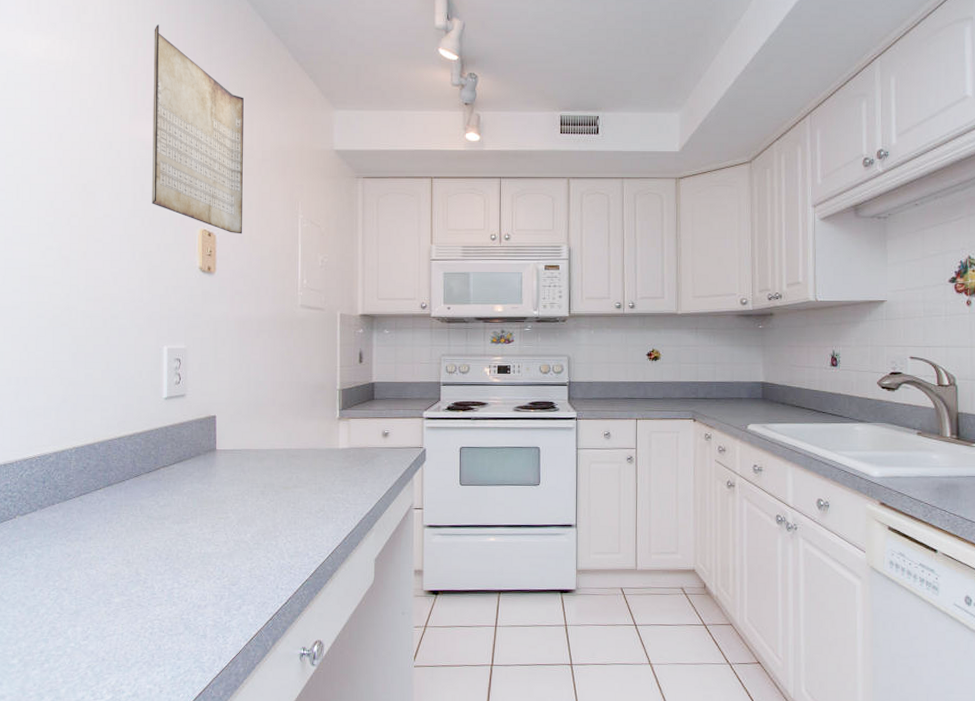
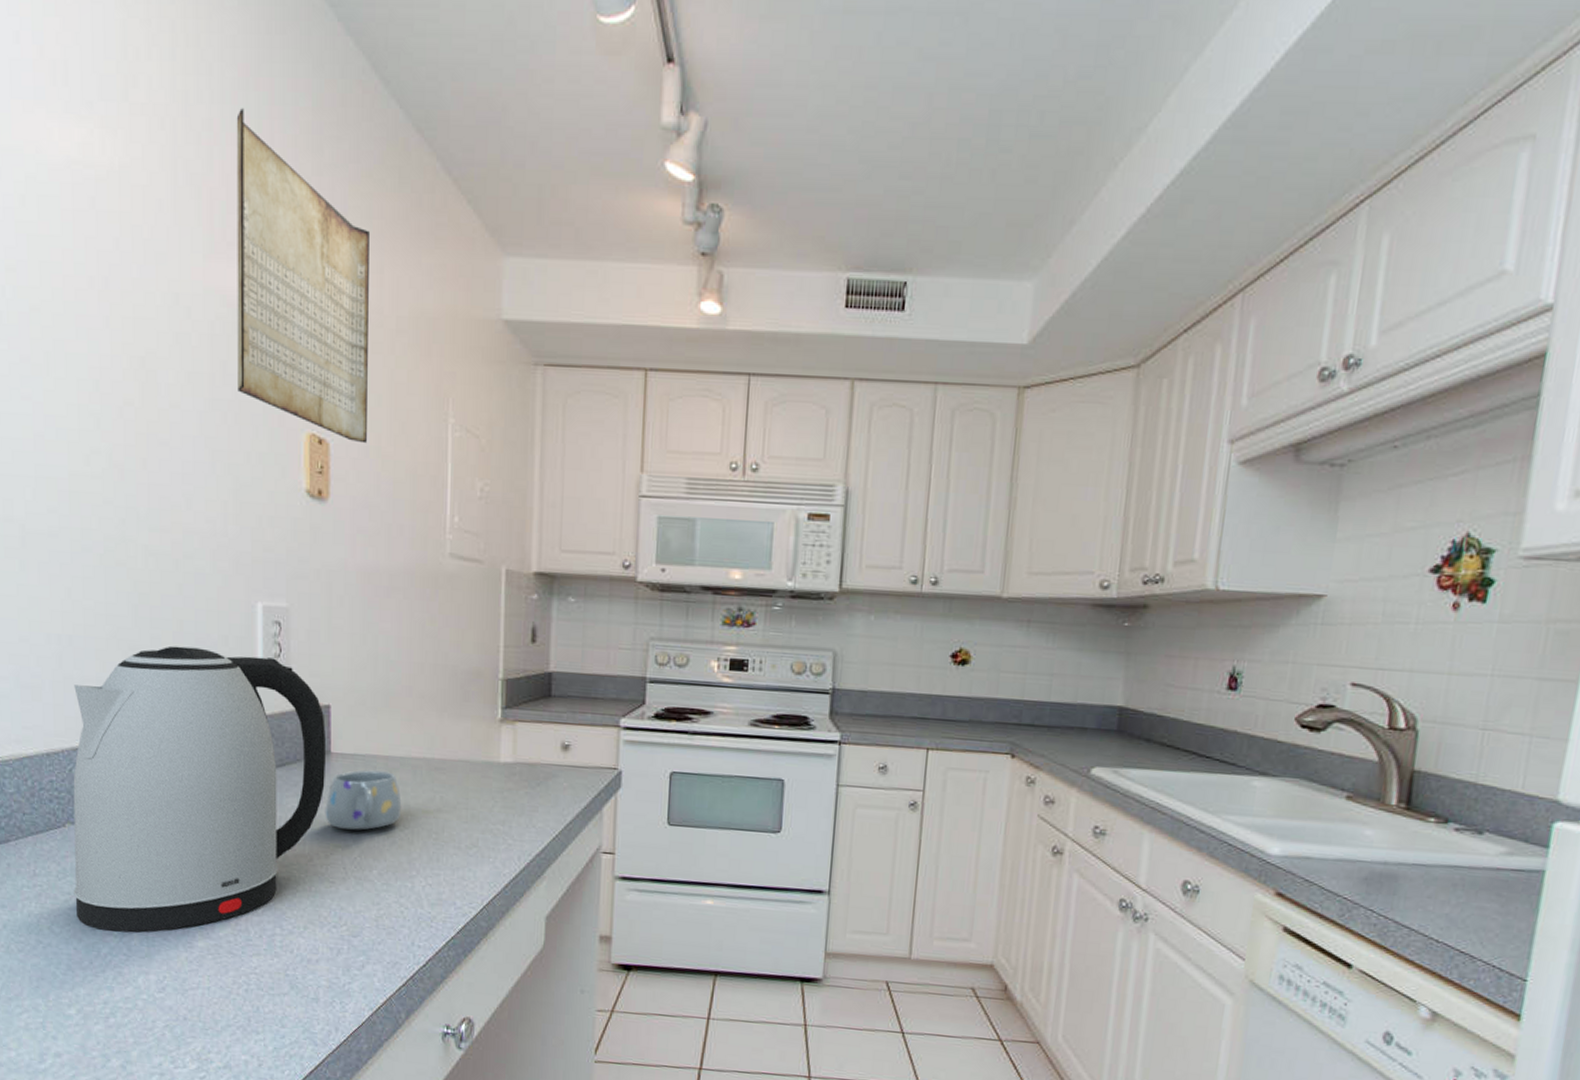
kettle: none [20,380,213,596] -> present [73,645,327,932]
mug: none [212,460,268,505] -> present [325,770,402,831]

